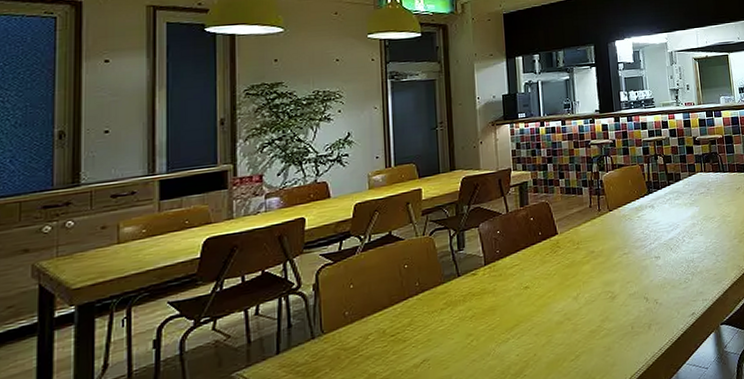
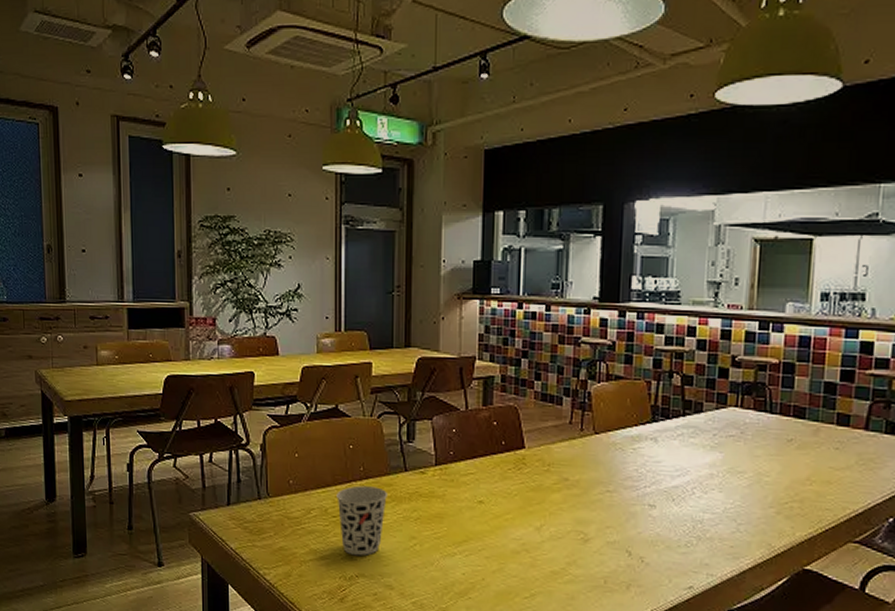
cup: none [394,297,443,368] -> present [336,485,387,556]

